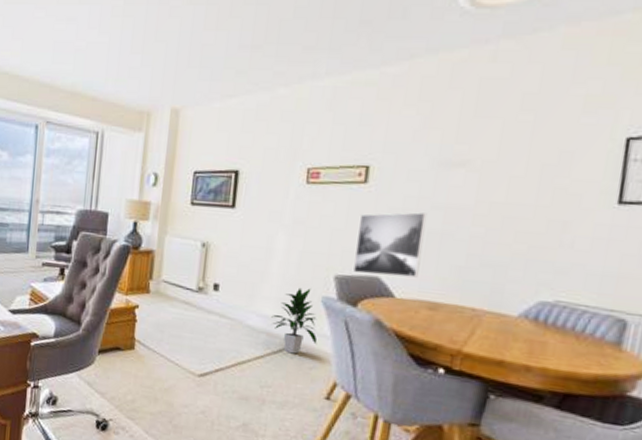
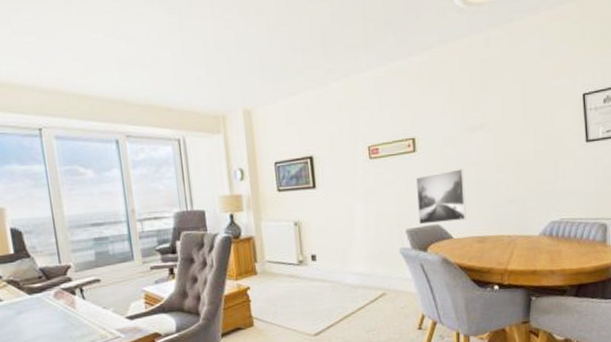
indoor plant: present [271,287,318,354] -> none [364,244,403,300]

